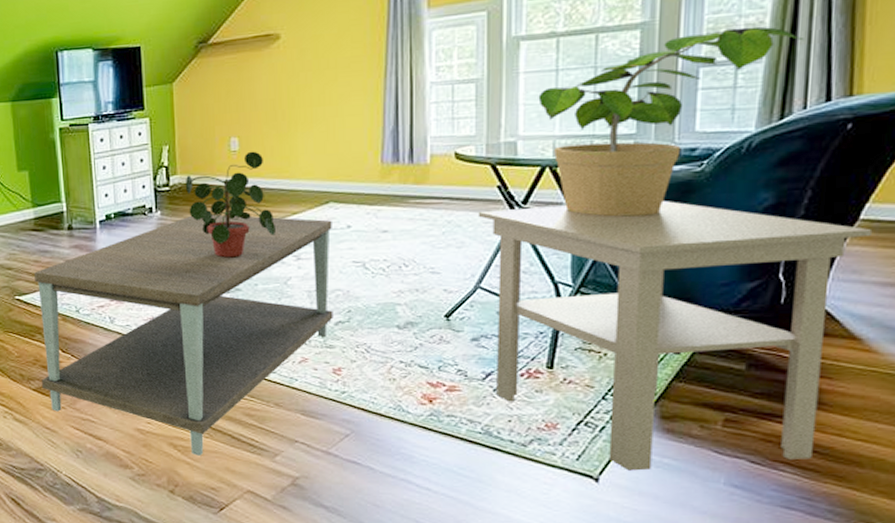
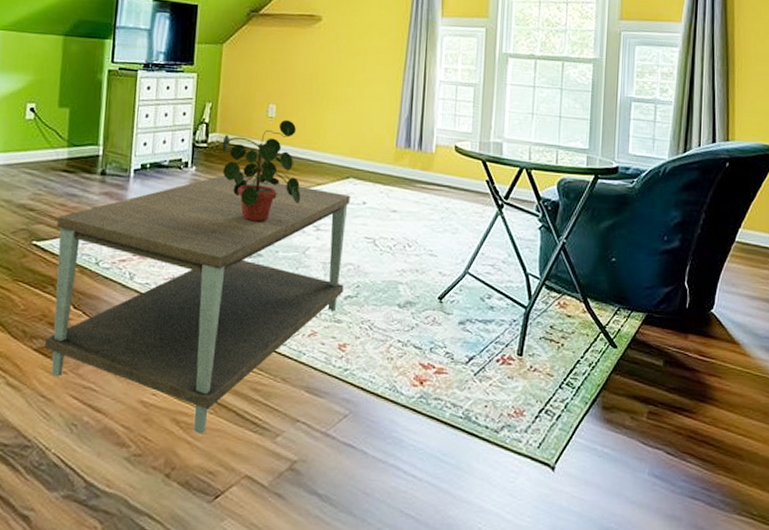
side table: present [478,201,873,471] -> none [470,201,744,460]
potted plant: present [538,26,804,217] -> none [520,74,698,221]

